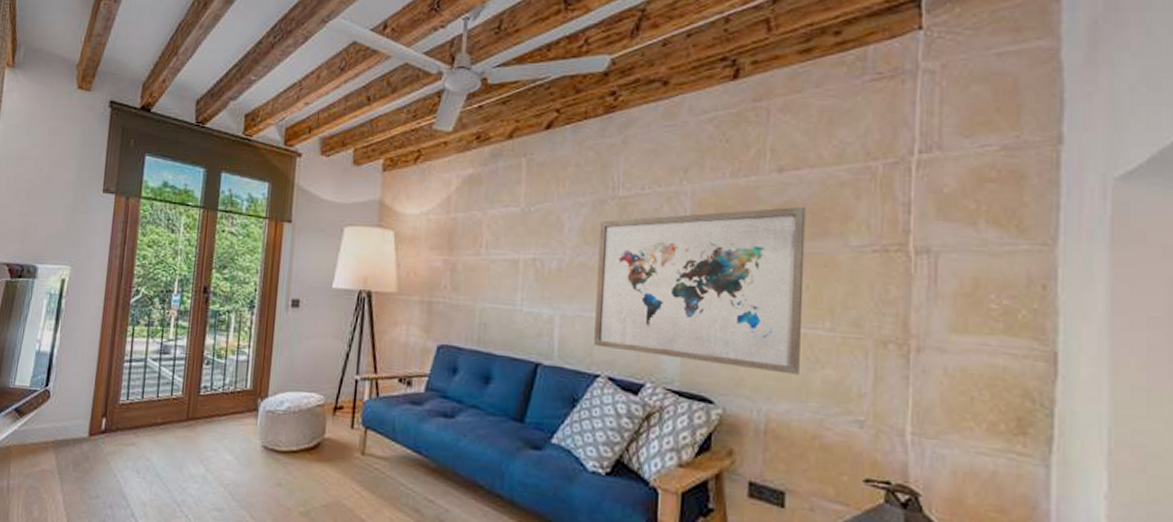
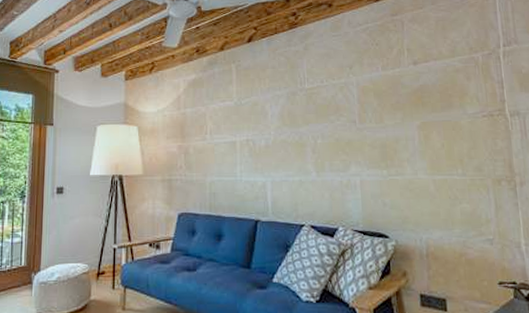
wall art: present [594,206,806,375] -> none [294,88,445,210]

